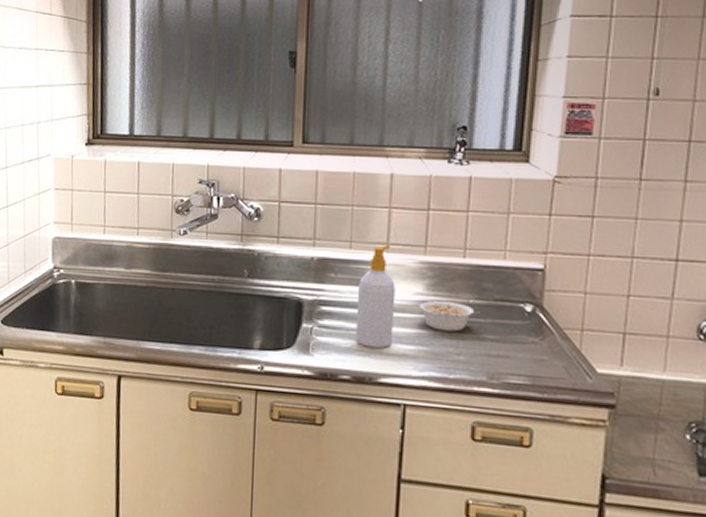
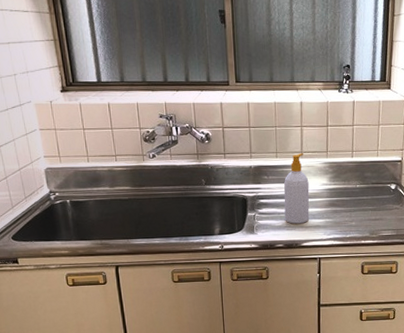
legume: present [418,300,480,332] -> none [324,187,364,208]

